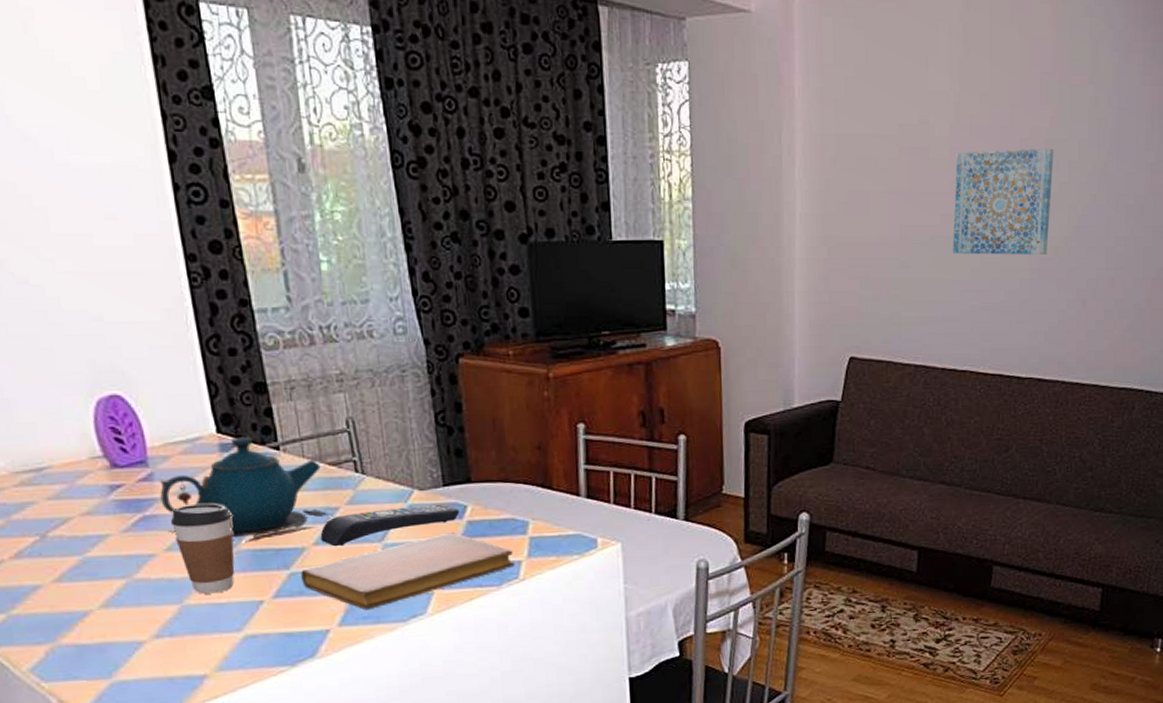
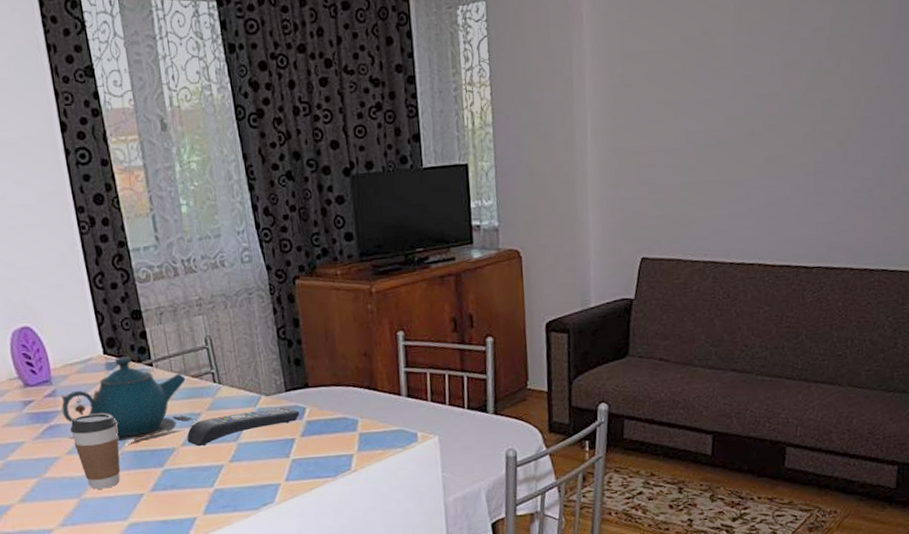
notebook: present [301,532,515,611] -> none [172,431,348,501]
wall art: present [953,148,1054,255] -> none [737,46,836,155]

